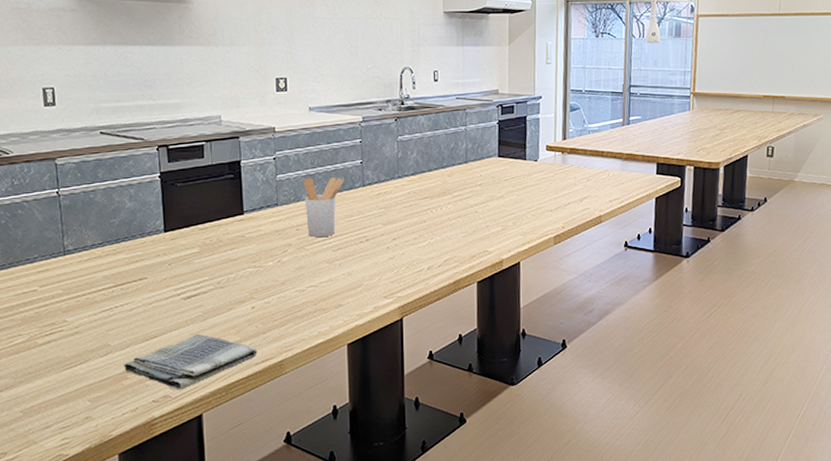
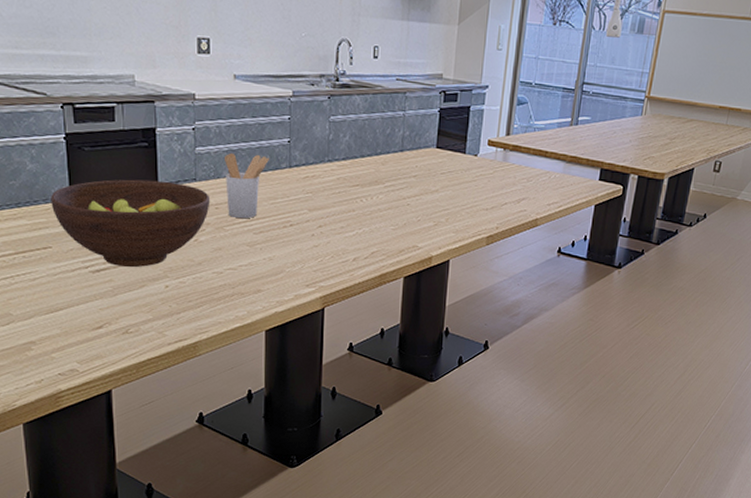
dish towel: present [124,333,258,390] -> none [27,309,171,365]
fruit bowl: none [147,208,292,292] -> present [51,179,211,268]

